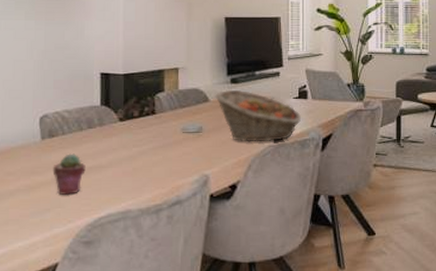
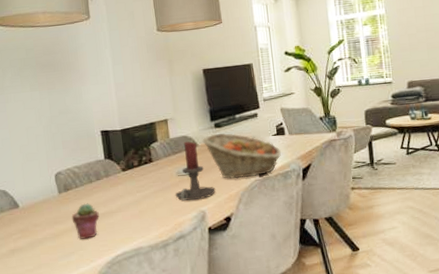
candle holder: none [176,95,224,162] -> present [174,141,216,201]

